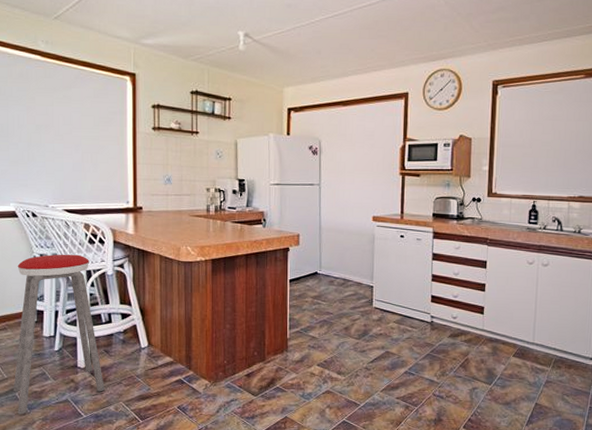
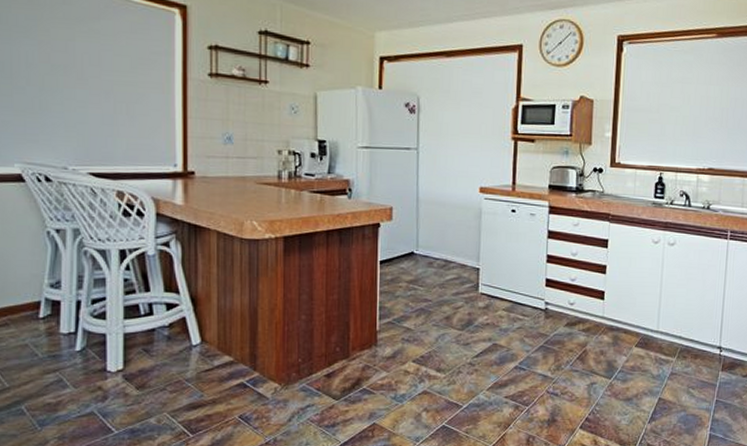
music stool: present [13,254,105,414] -> none [18,229,143,433]

